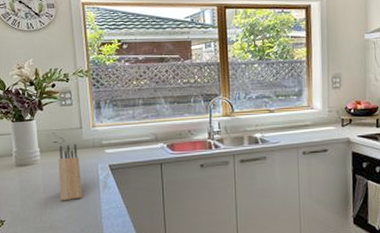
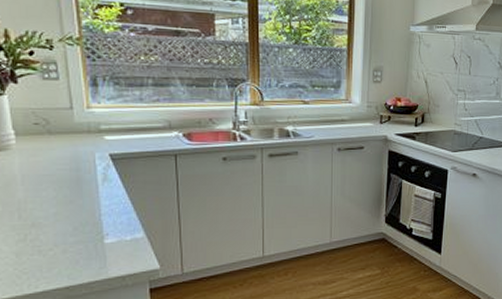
knife block: present [58,143,83,201] -> none [41,127,76,195]

